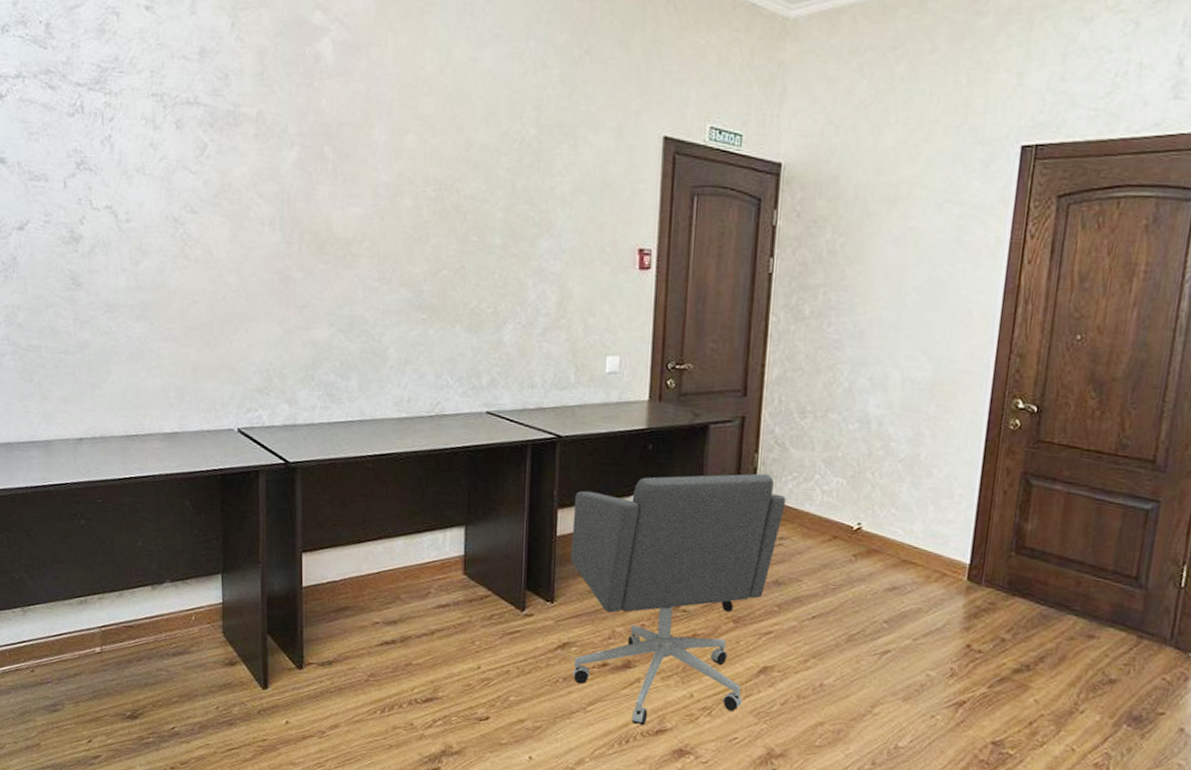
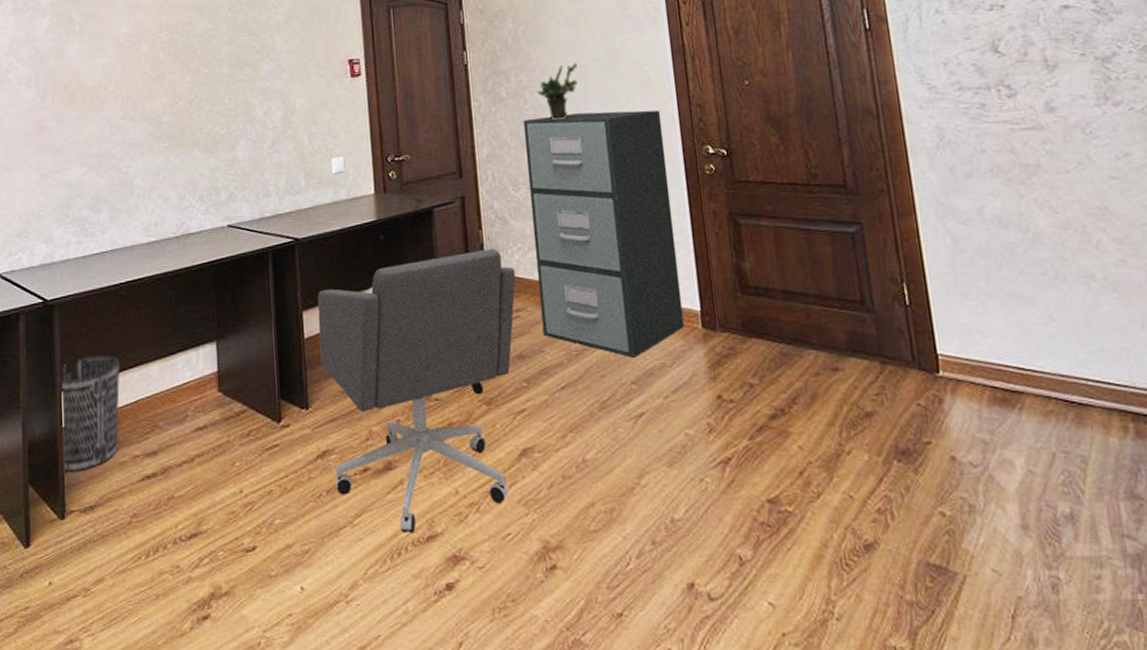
wastebasket: none [301,523,364,629] -> present [61,356,120,473]
filing cabinet: none [803,343,976,599] -> present [522,110,685,358]
potted plant: none [844,288,895,349] -> present [537,63,578,120]

